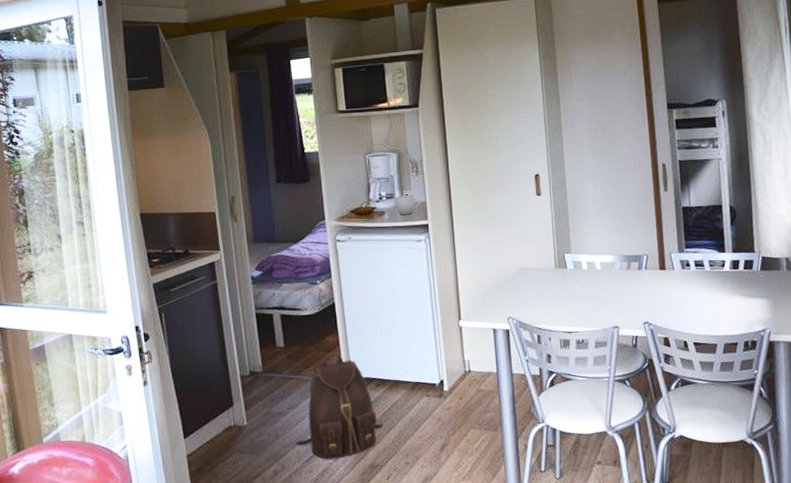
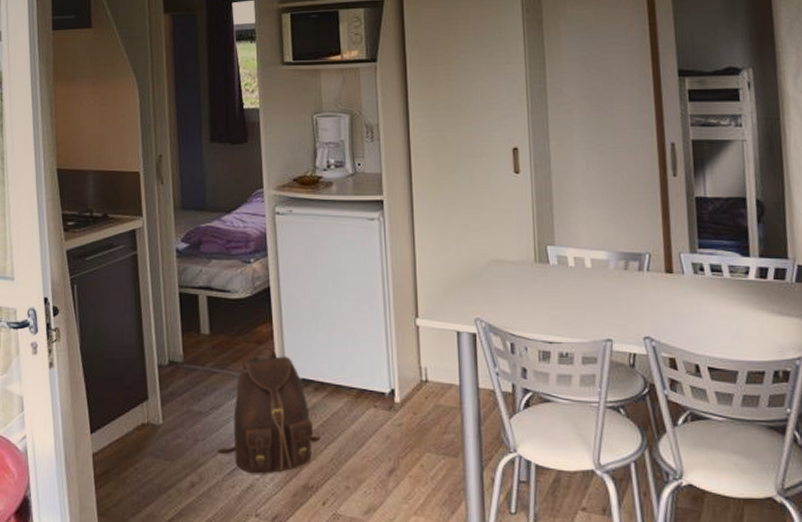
cup: present [394,195,420,215] -> none [344,164,375,188]

